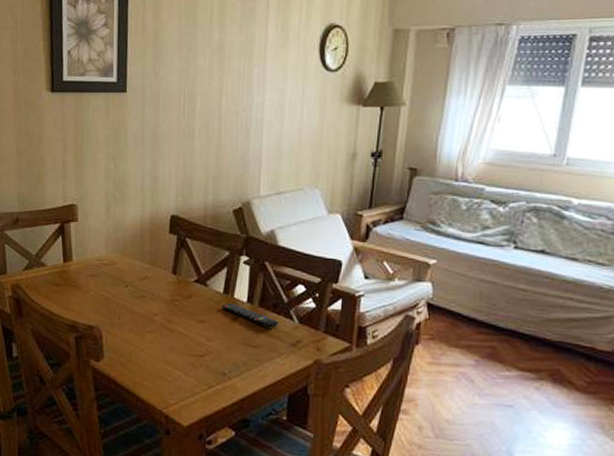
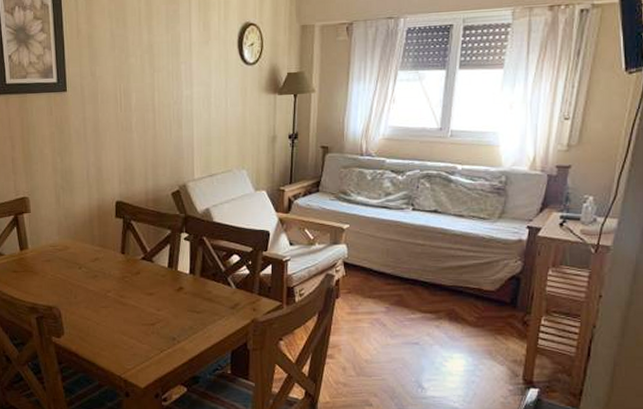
remote control: present [222,302,279,328] -> none [168,275,218,295]

